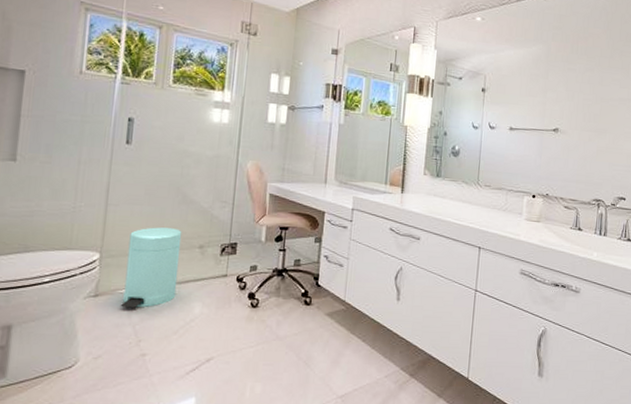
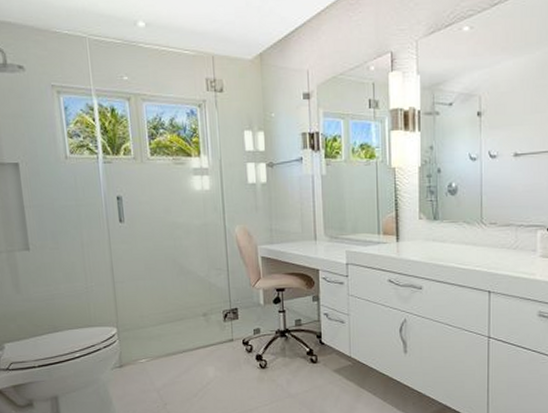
trash can: present [120,227,182,309] -> none [139,299,190,376]

